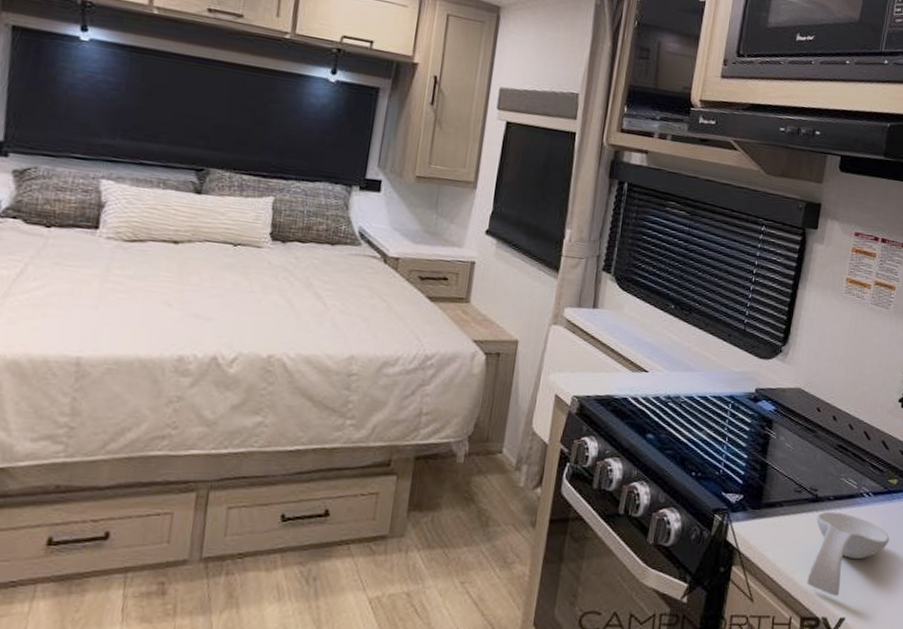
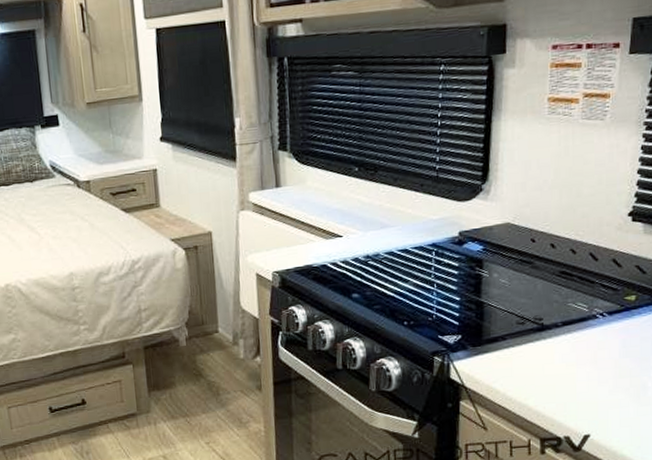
spoon rest: present [807,511,890,596] -> none [543,336,633,416]

